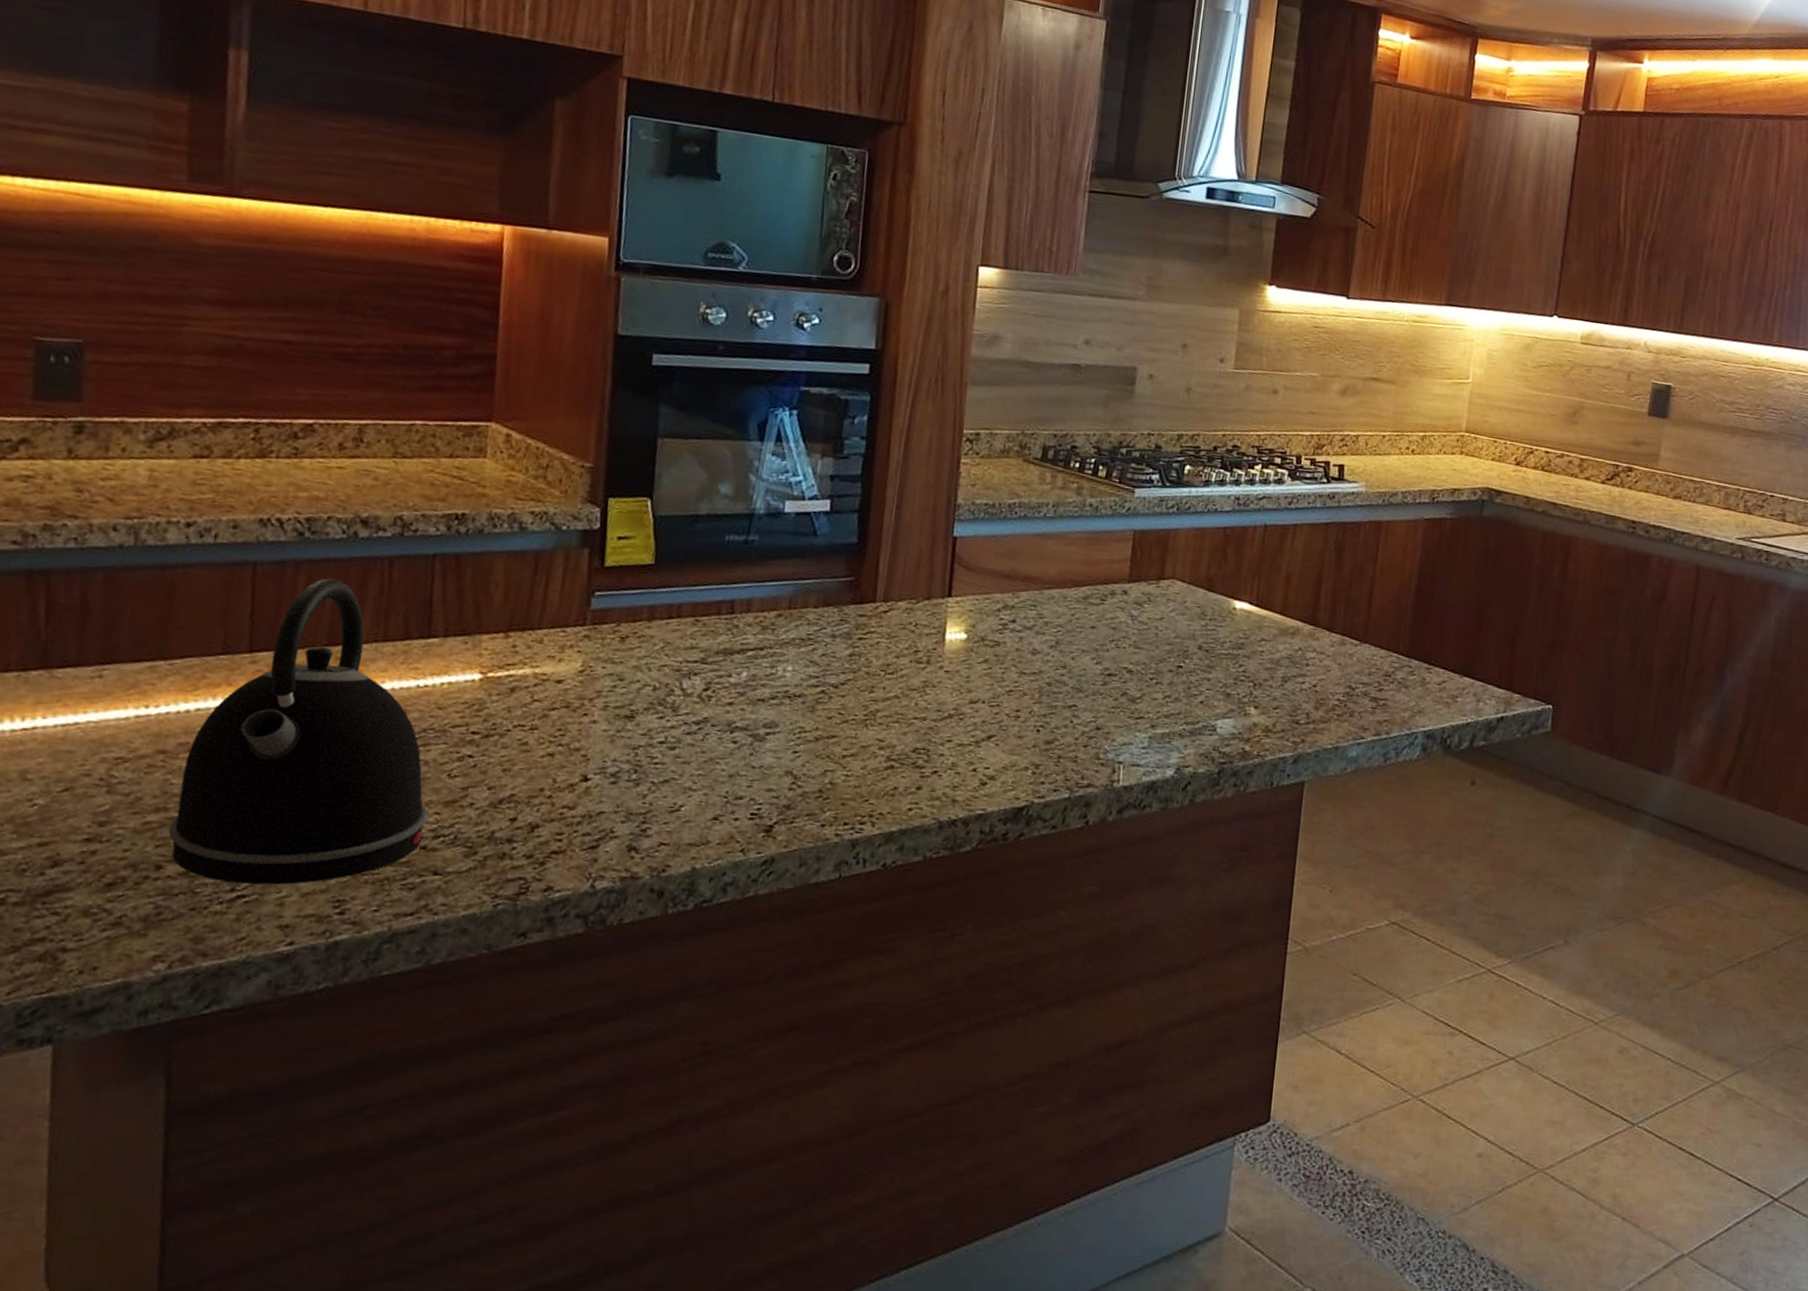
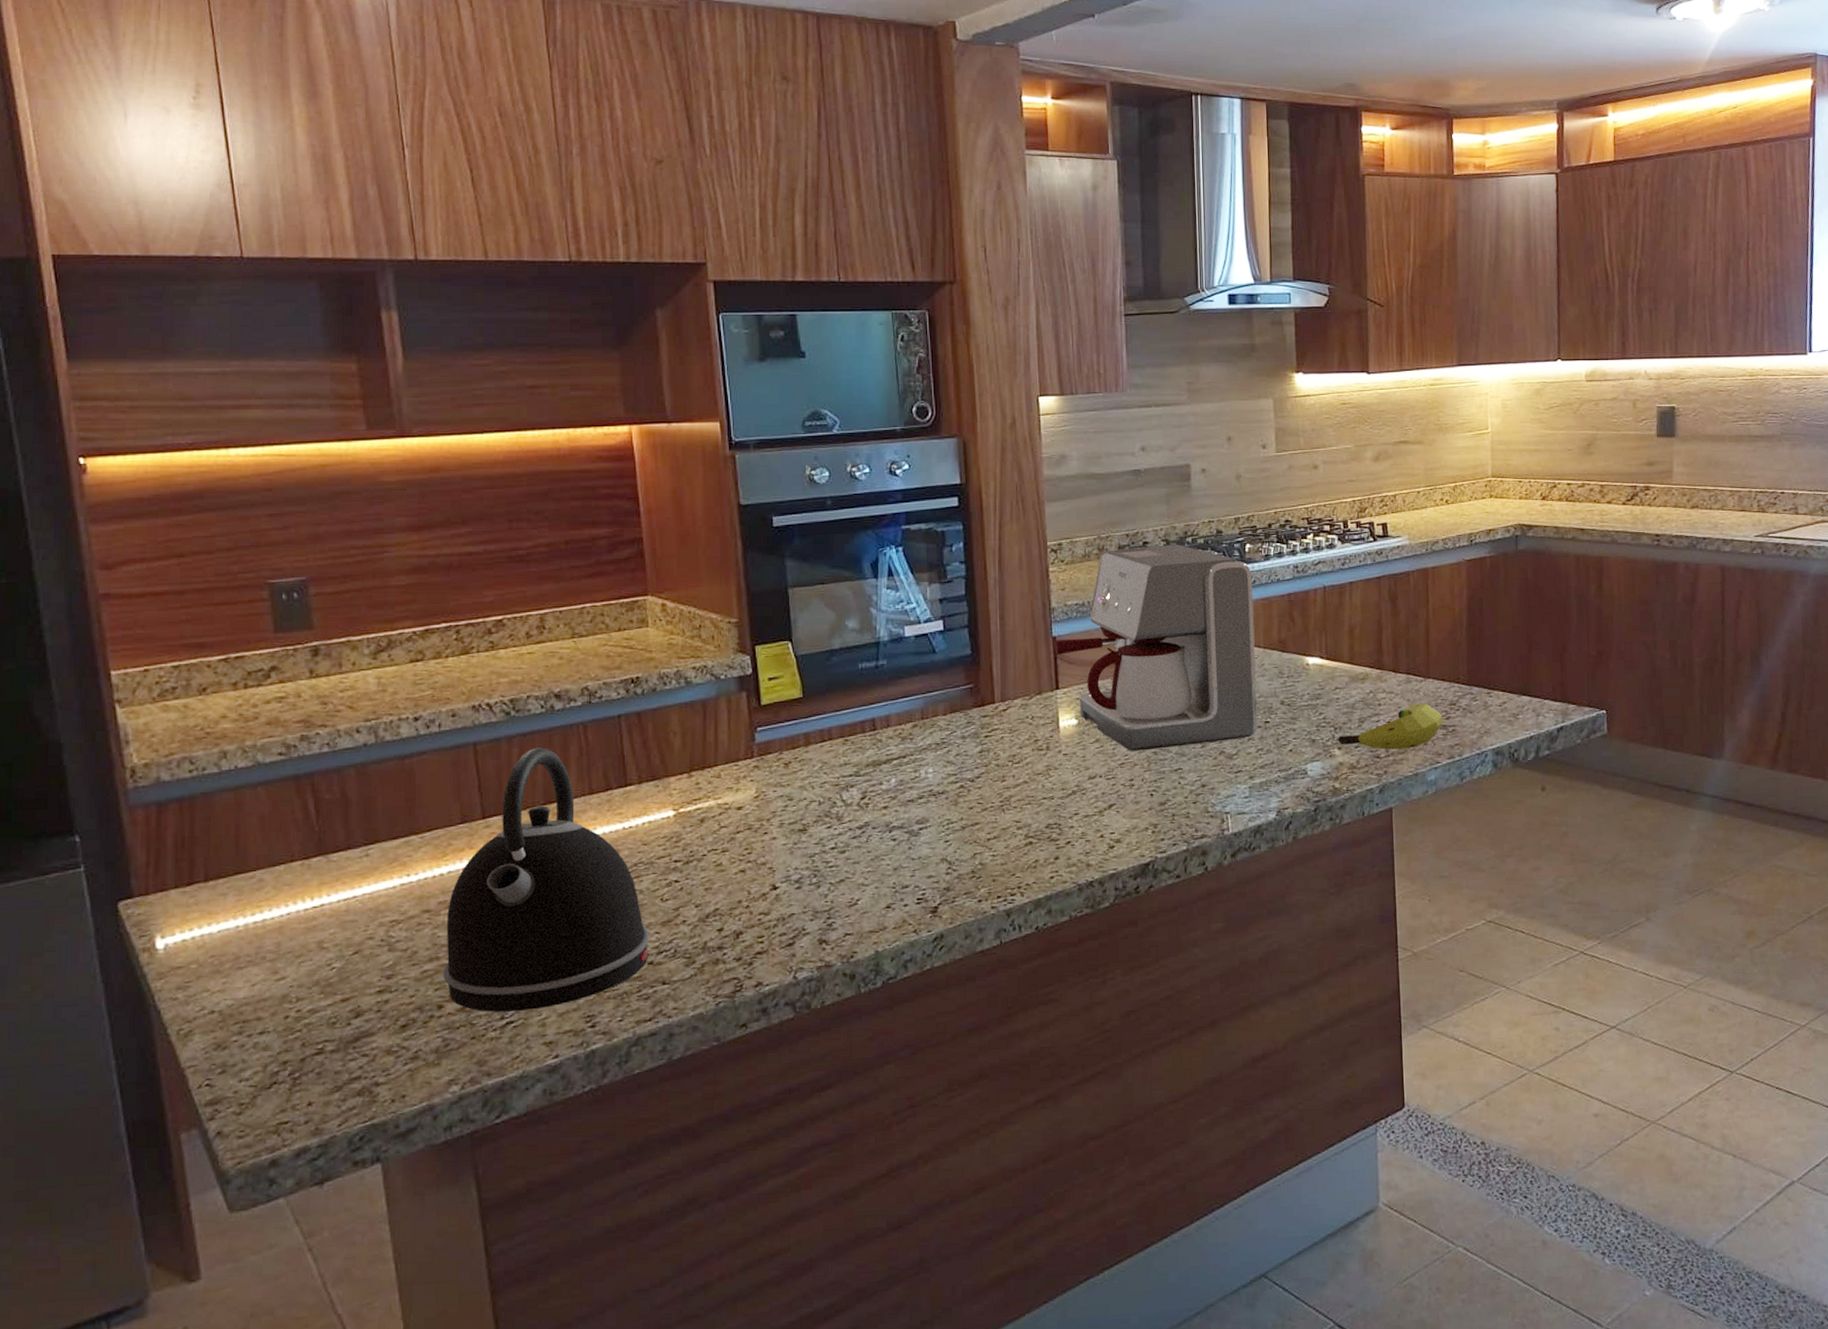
coffee maker: none [952,448,1188,682] -> present [1054,544,1258,751]
banana: none [1255,669,1376,718] -> present [1338,703,1444,750]

